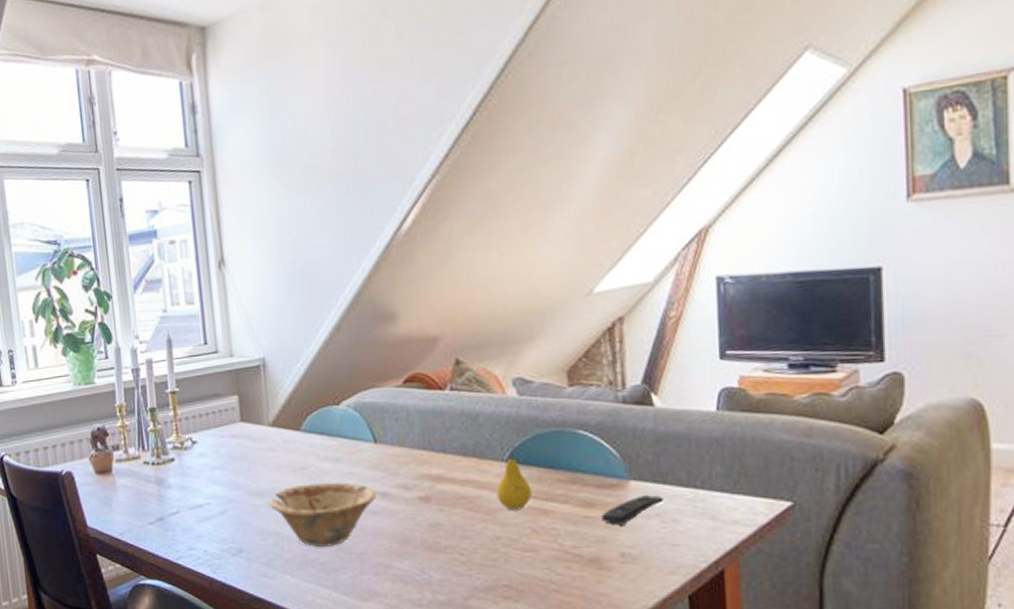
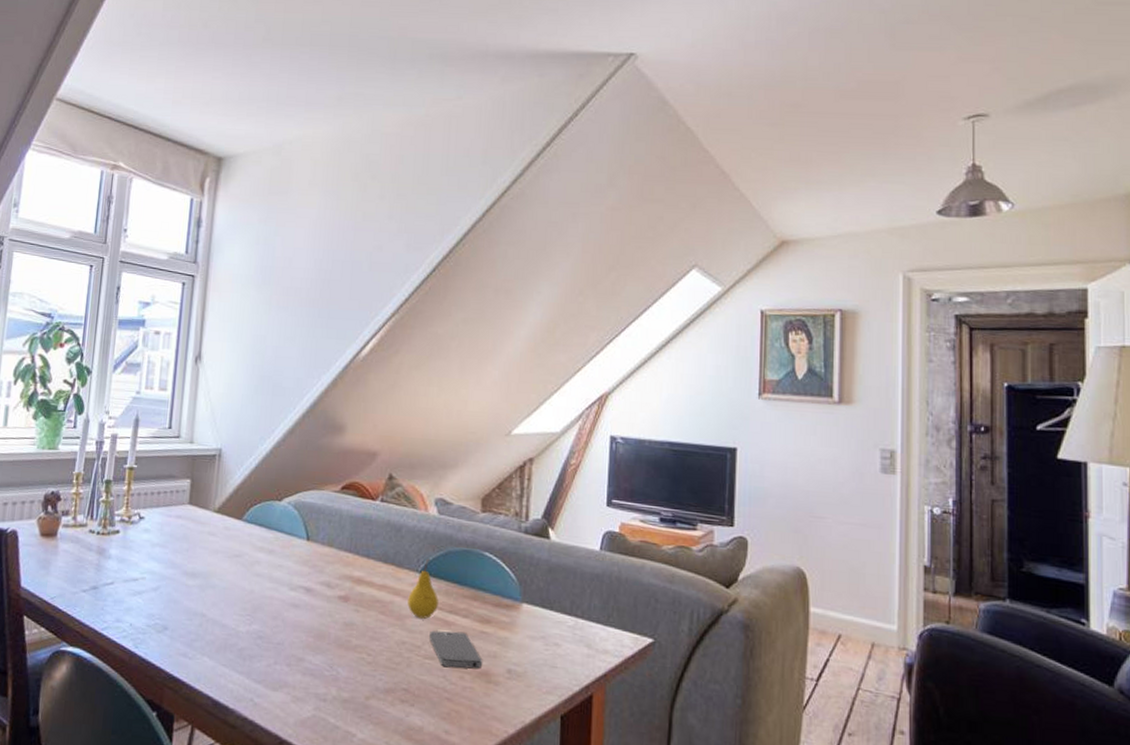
dish: present [268,482,377,547] -> none [200,570,302,634]
smartphone: none [526,519,591,558] -> present [429,630,483,669]
remote control: present [601,495,665,526] -> none [495,618,550,644]

